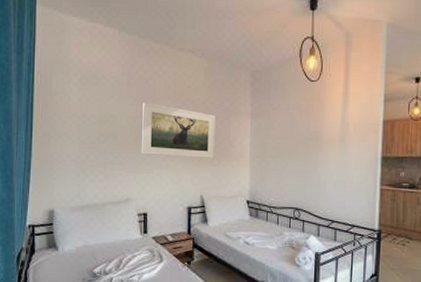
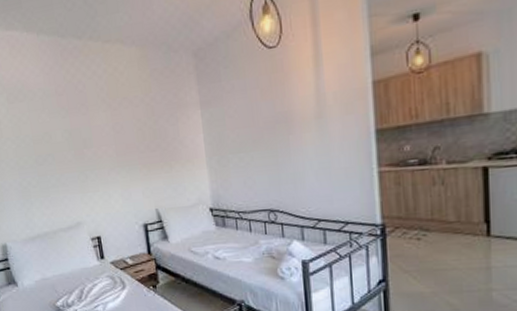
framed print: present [142,103,216,158] -> none [76,111,165,172]

